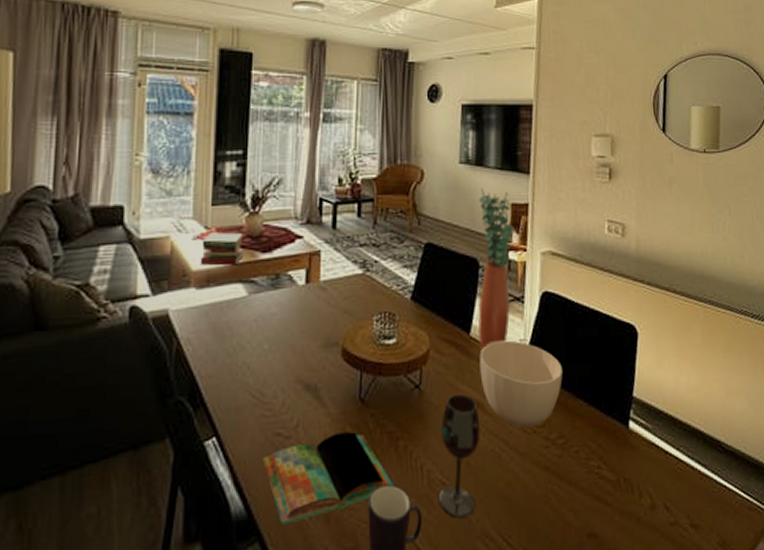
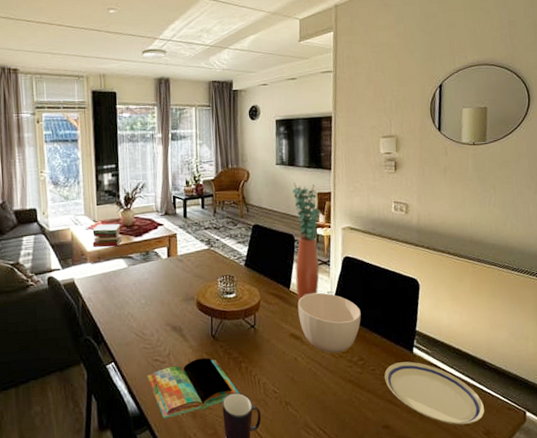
wine glass: present [439,393,481,518] -> none [271,331,301,415]
plate: none [591,440,719,533] -> present [384,361,484,426]

